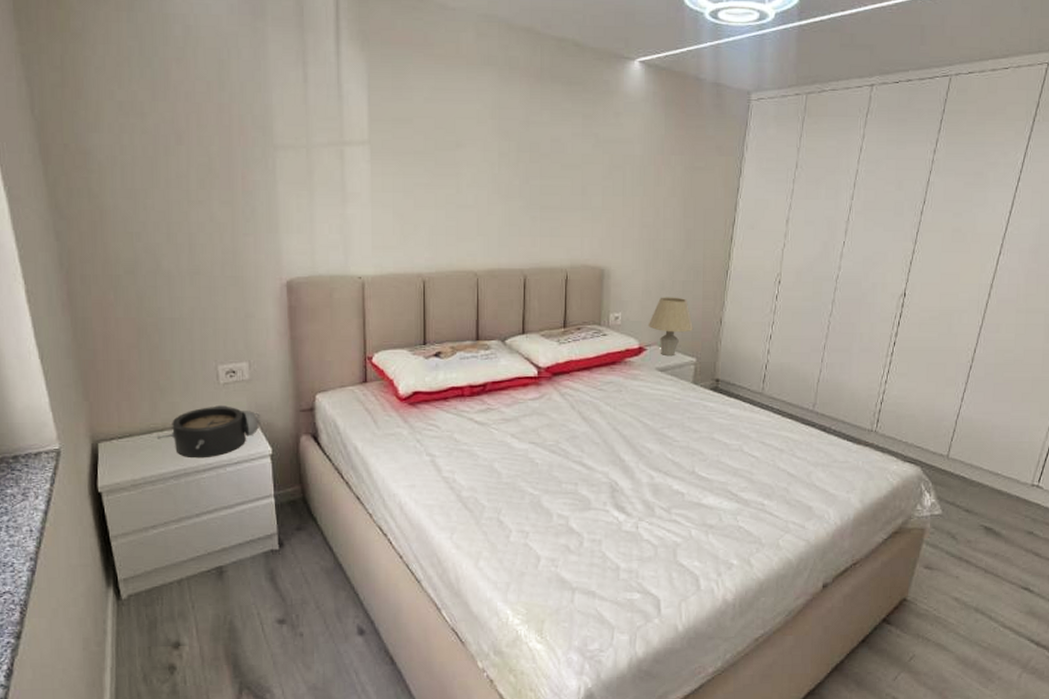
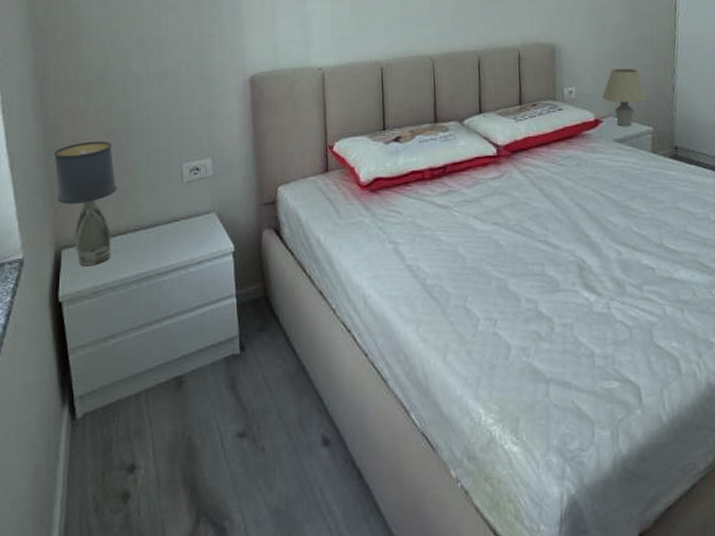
table lamp: none [85,337,152,460] -> present [54,140,117,267]
alarm clock: present [156,404,260,459] -> none [119,203,223,261]

